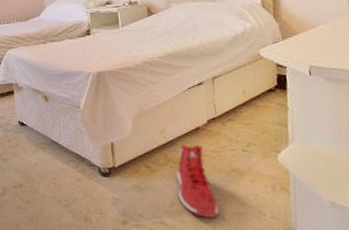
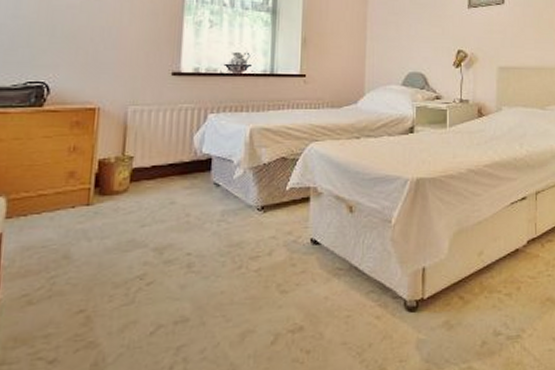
sneaker: present [176,144,219,217] -> none [490,269,530,358]

